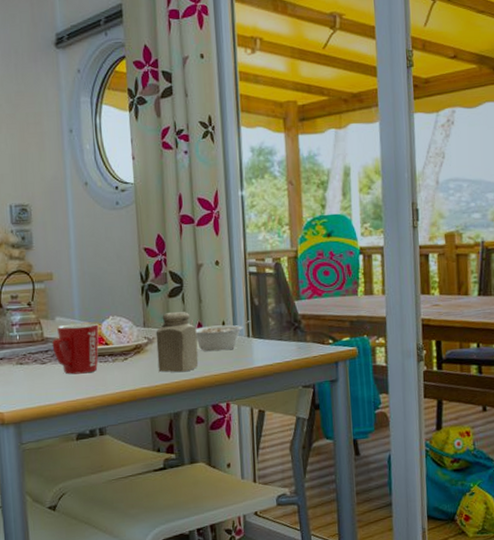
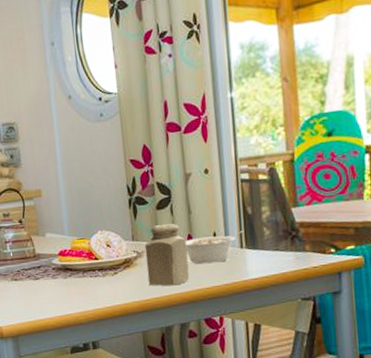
mug: present [52,322,99,375] -> none [43,238,89,290]

